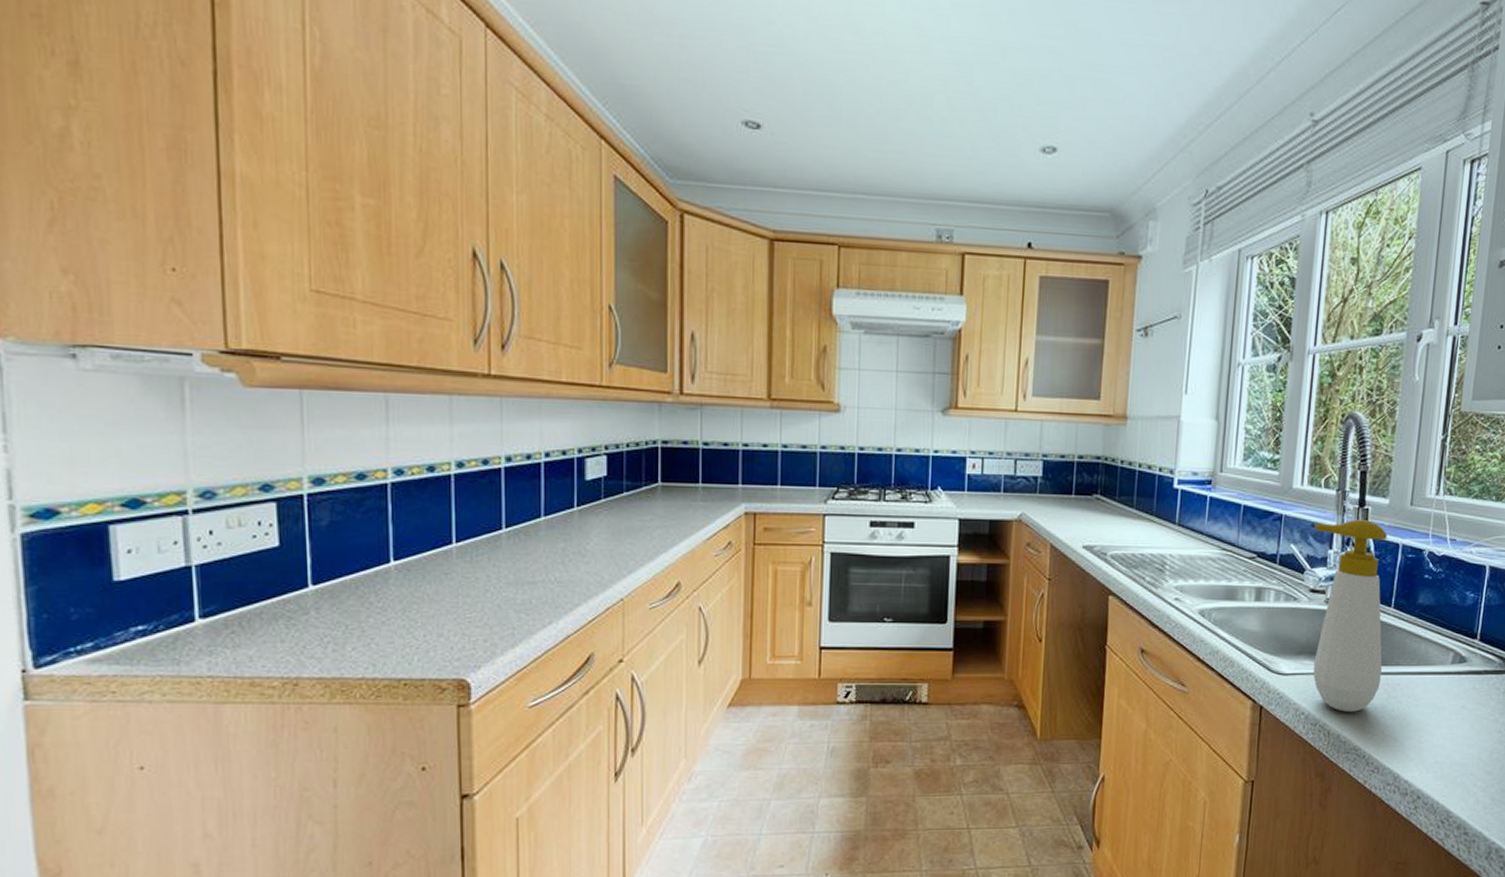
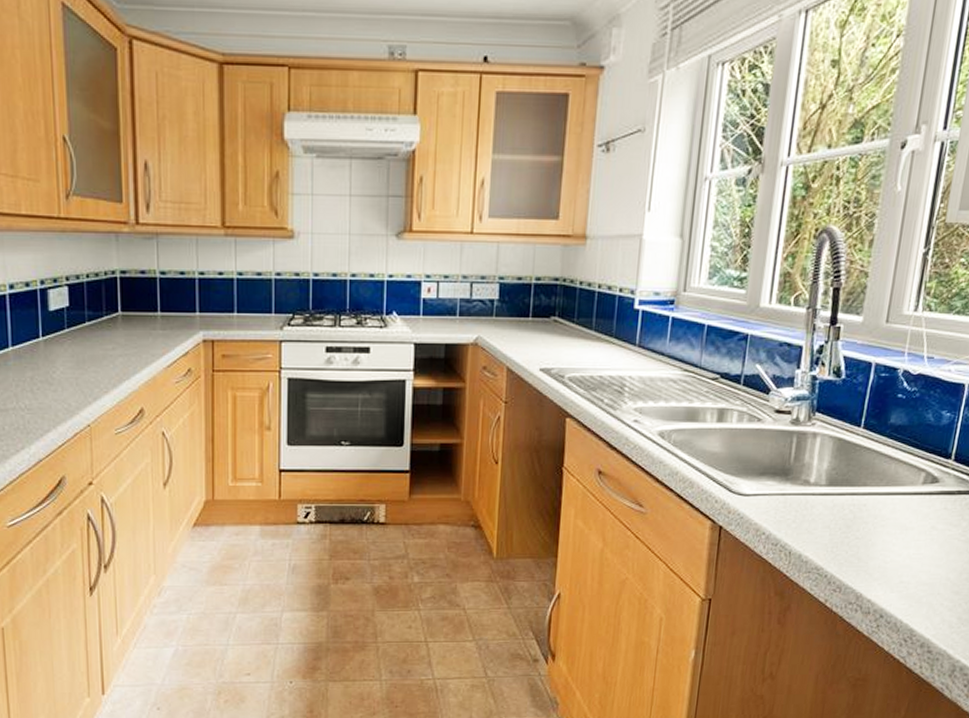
soap bottle: present [1313,520,1388,712] -> none [775,338,860,532]

